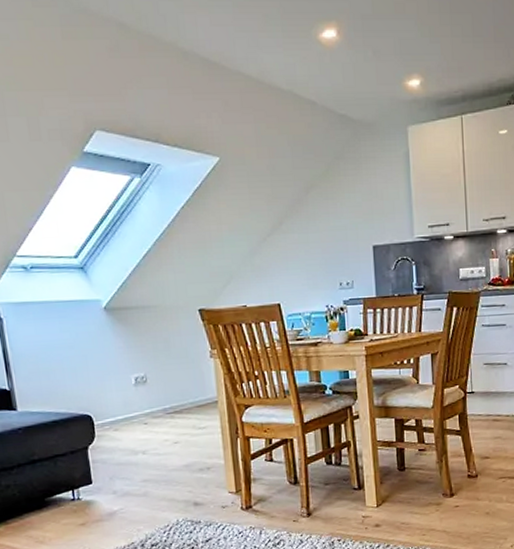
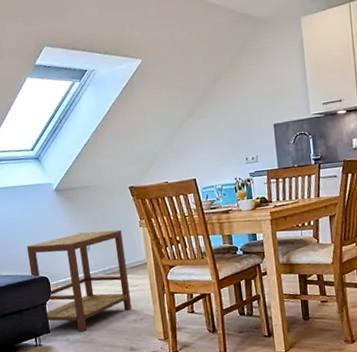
side table: none [64,360,197,484] -> present [26,229,131,333]

